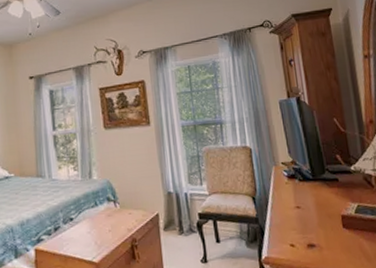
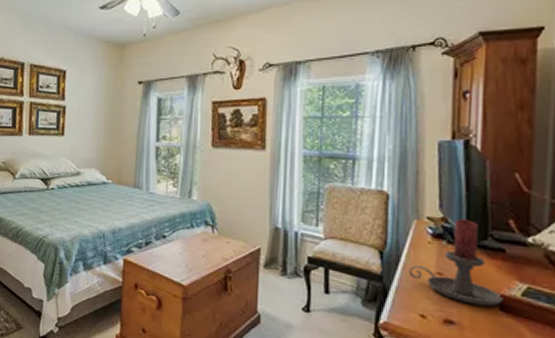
candle holder: none [276,159,344,228] -> present [408,219,504,307]

